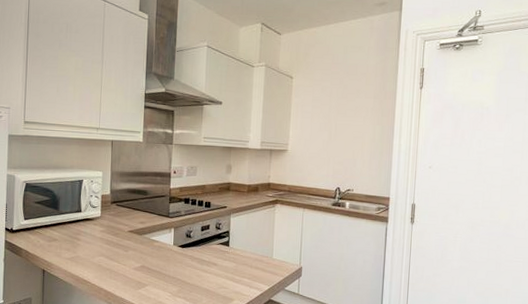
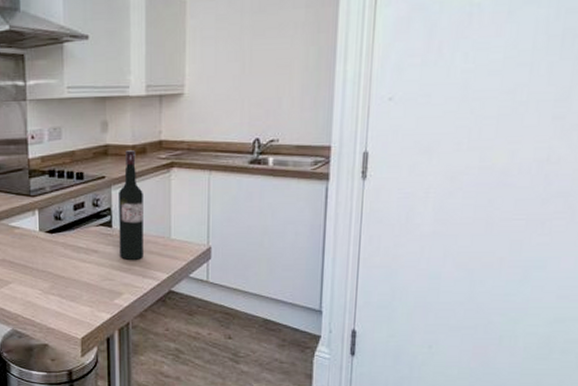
wine bottle: none [233,188,254,273] -> present [119,150,143,260]

